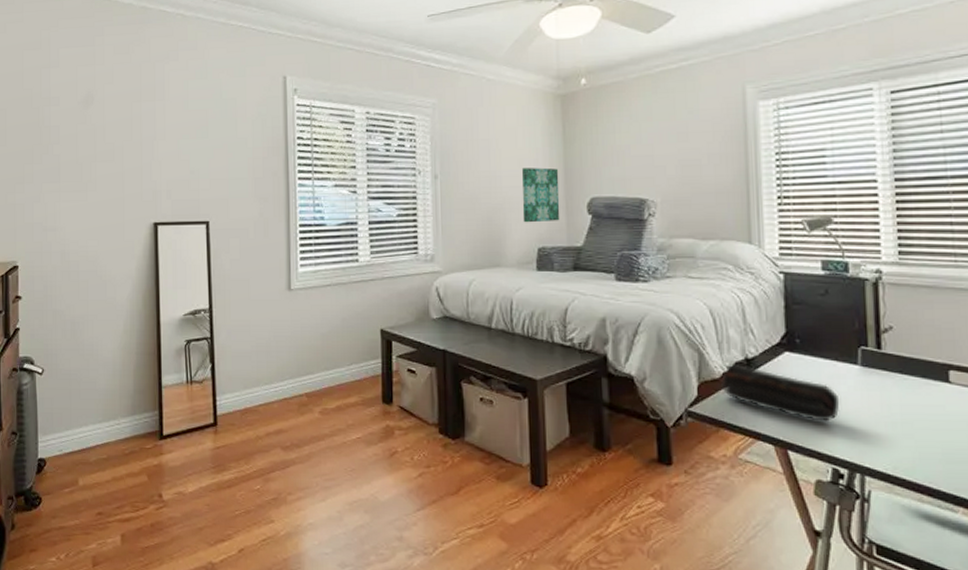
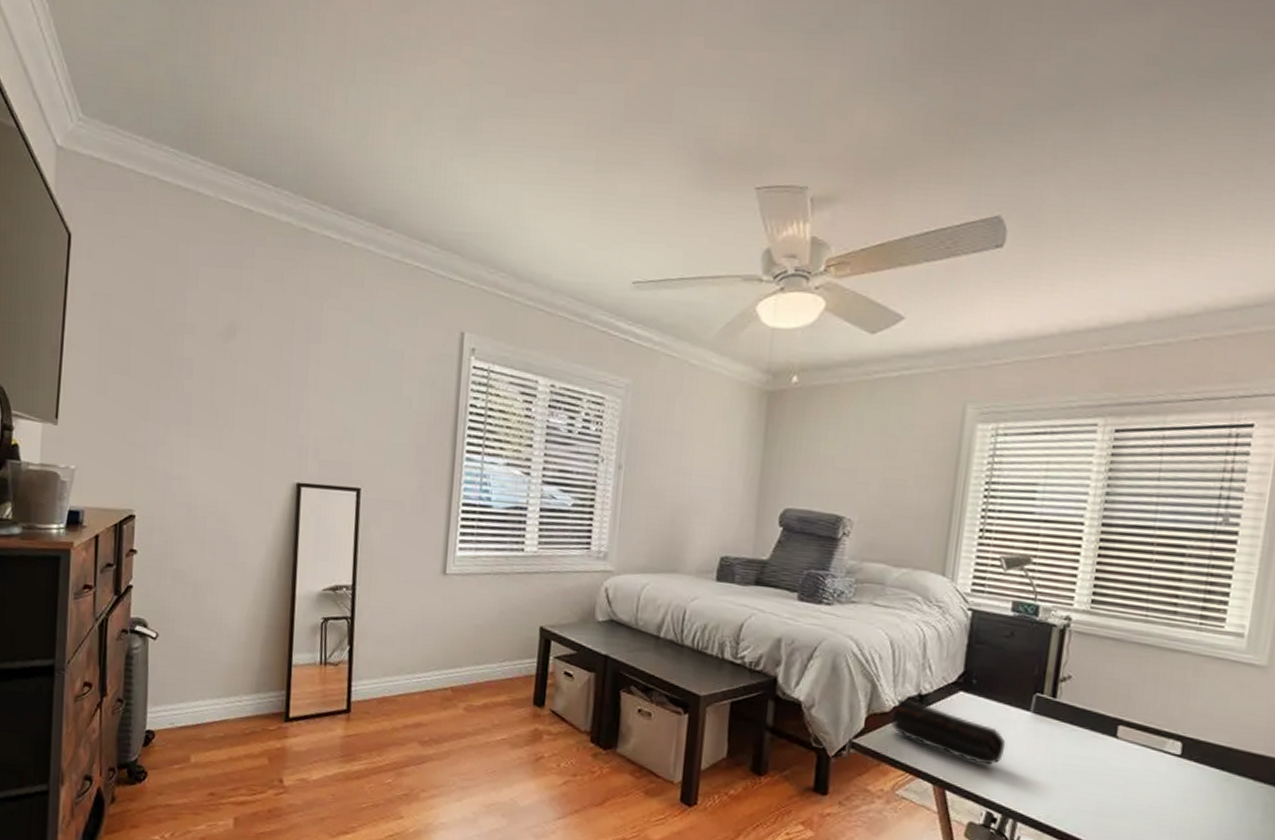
wall art: present [522,167,560,223] -> none [708,468,754,530]

